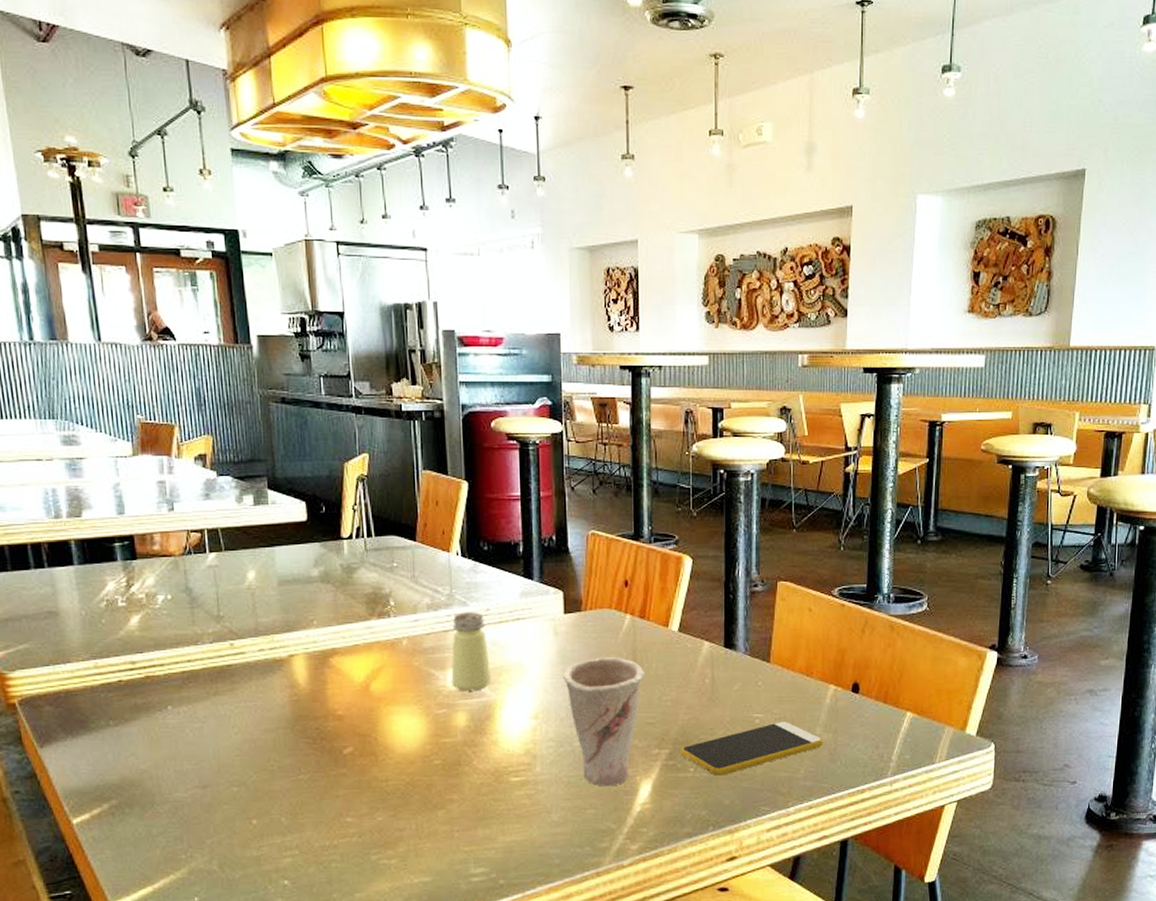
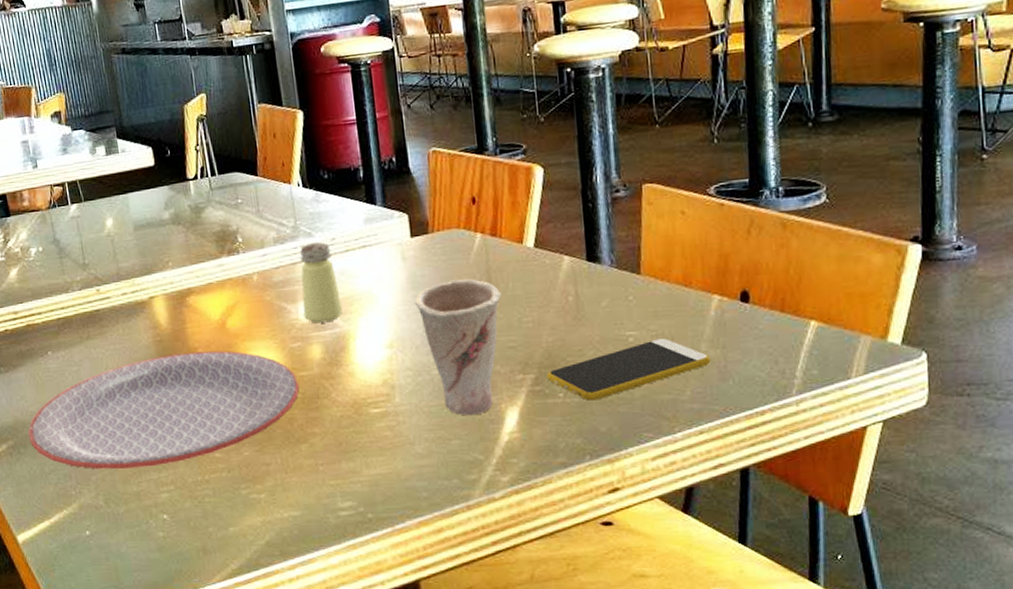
plate: none [136,713,442,833] -> present [28,351,300,470]

